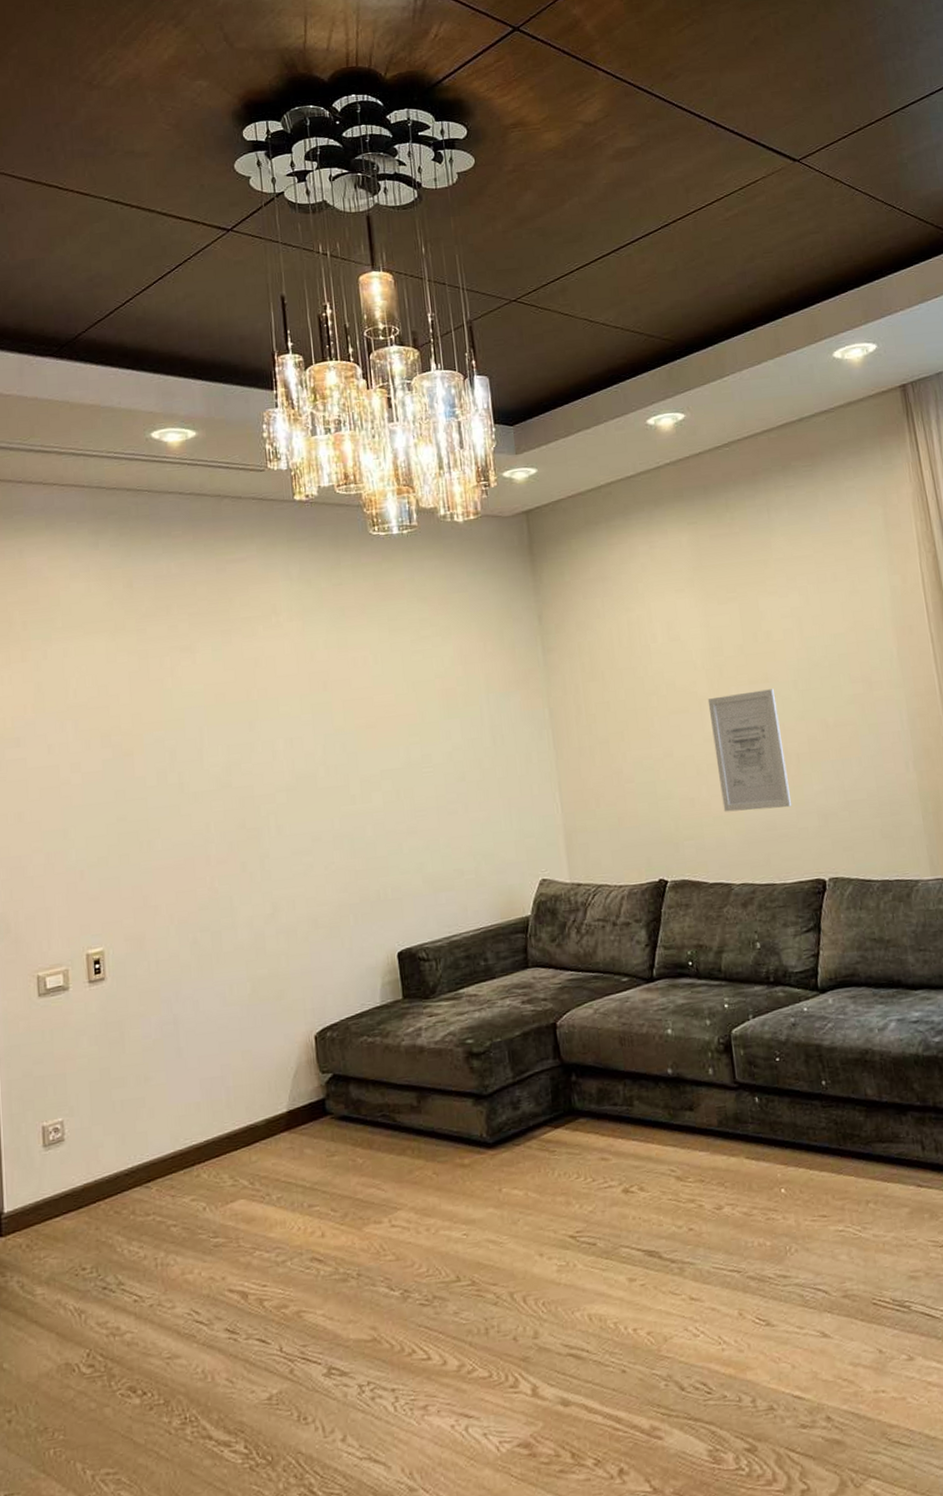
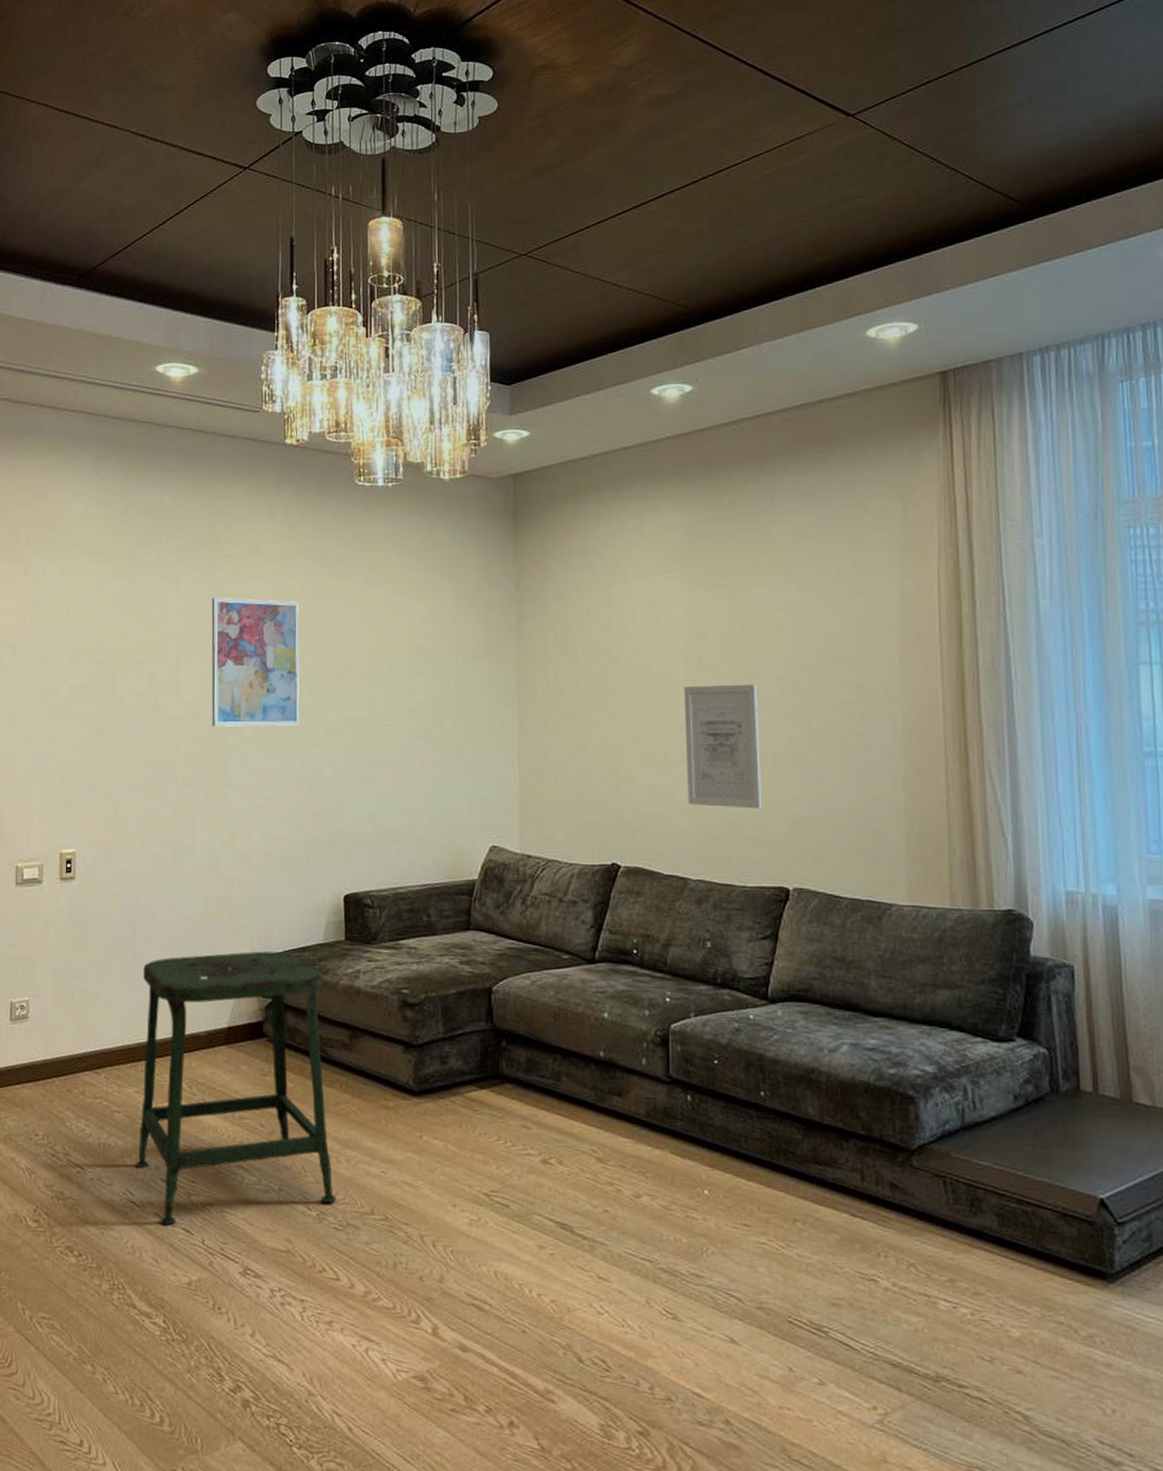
stool: none [190,1021,420,1340] -> present [134,951,336,1226]
wall art: none [231,658,335,797] -> present [211,598,299,727]

